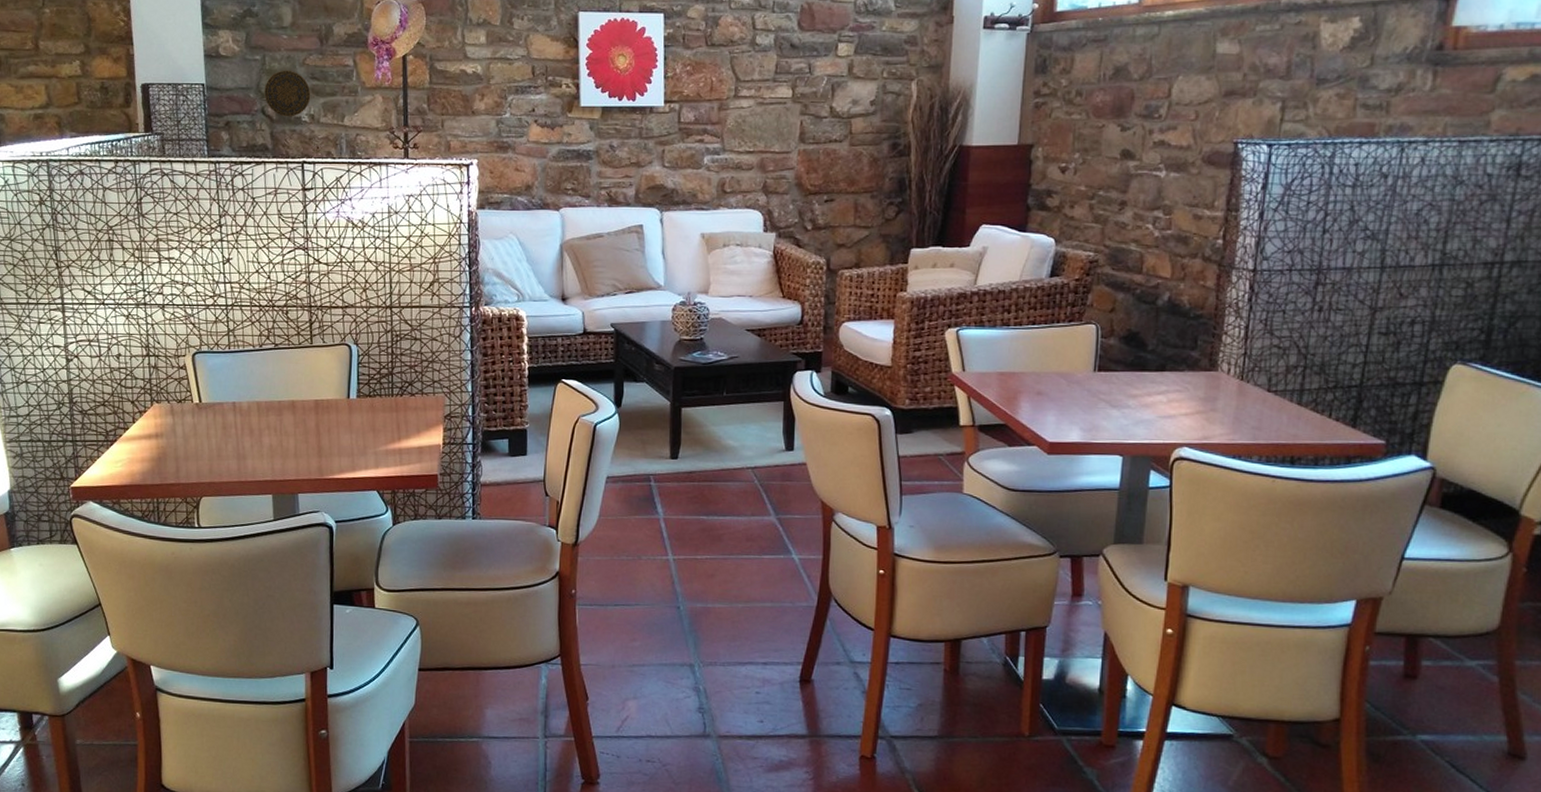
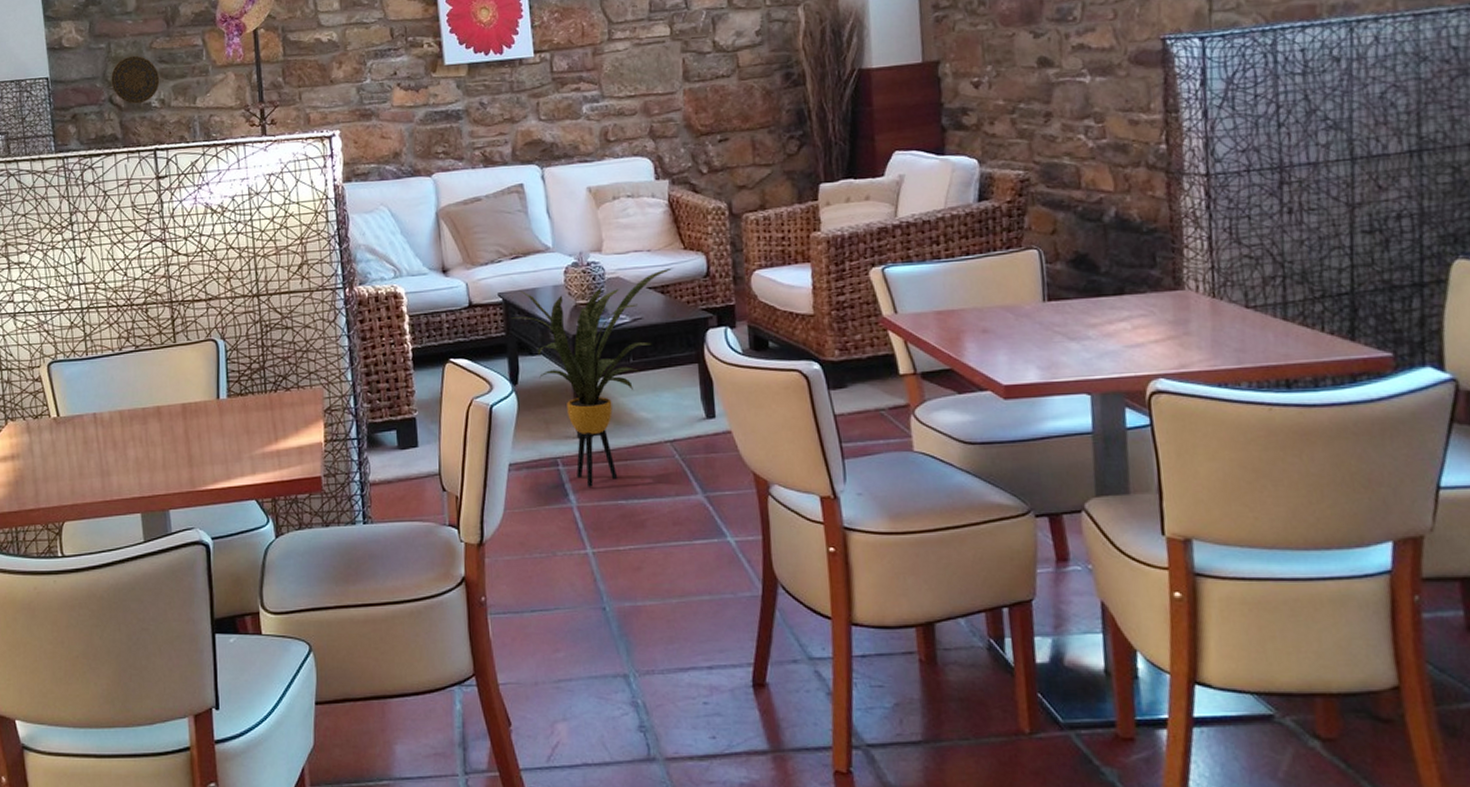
house plant: none [620,313,772,503] -> present [510,267,675,487]

